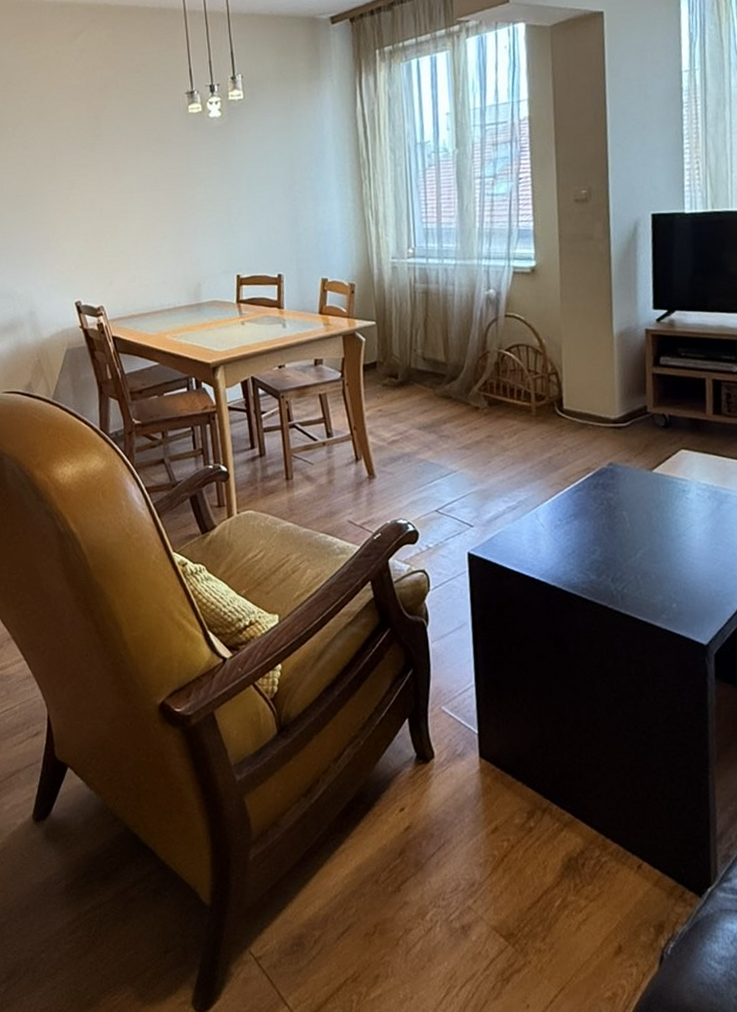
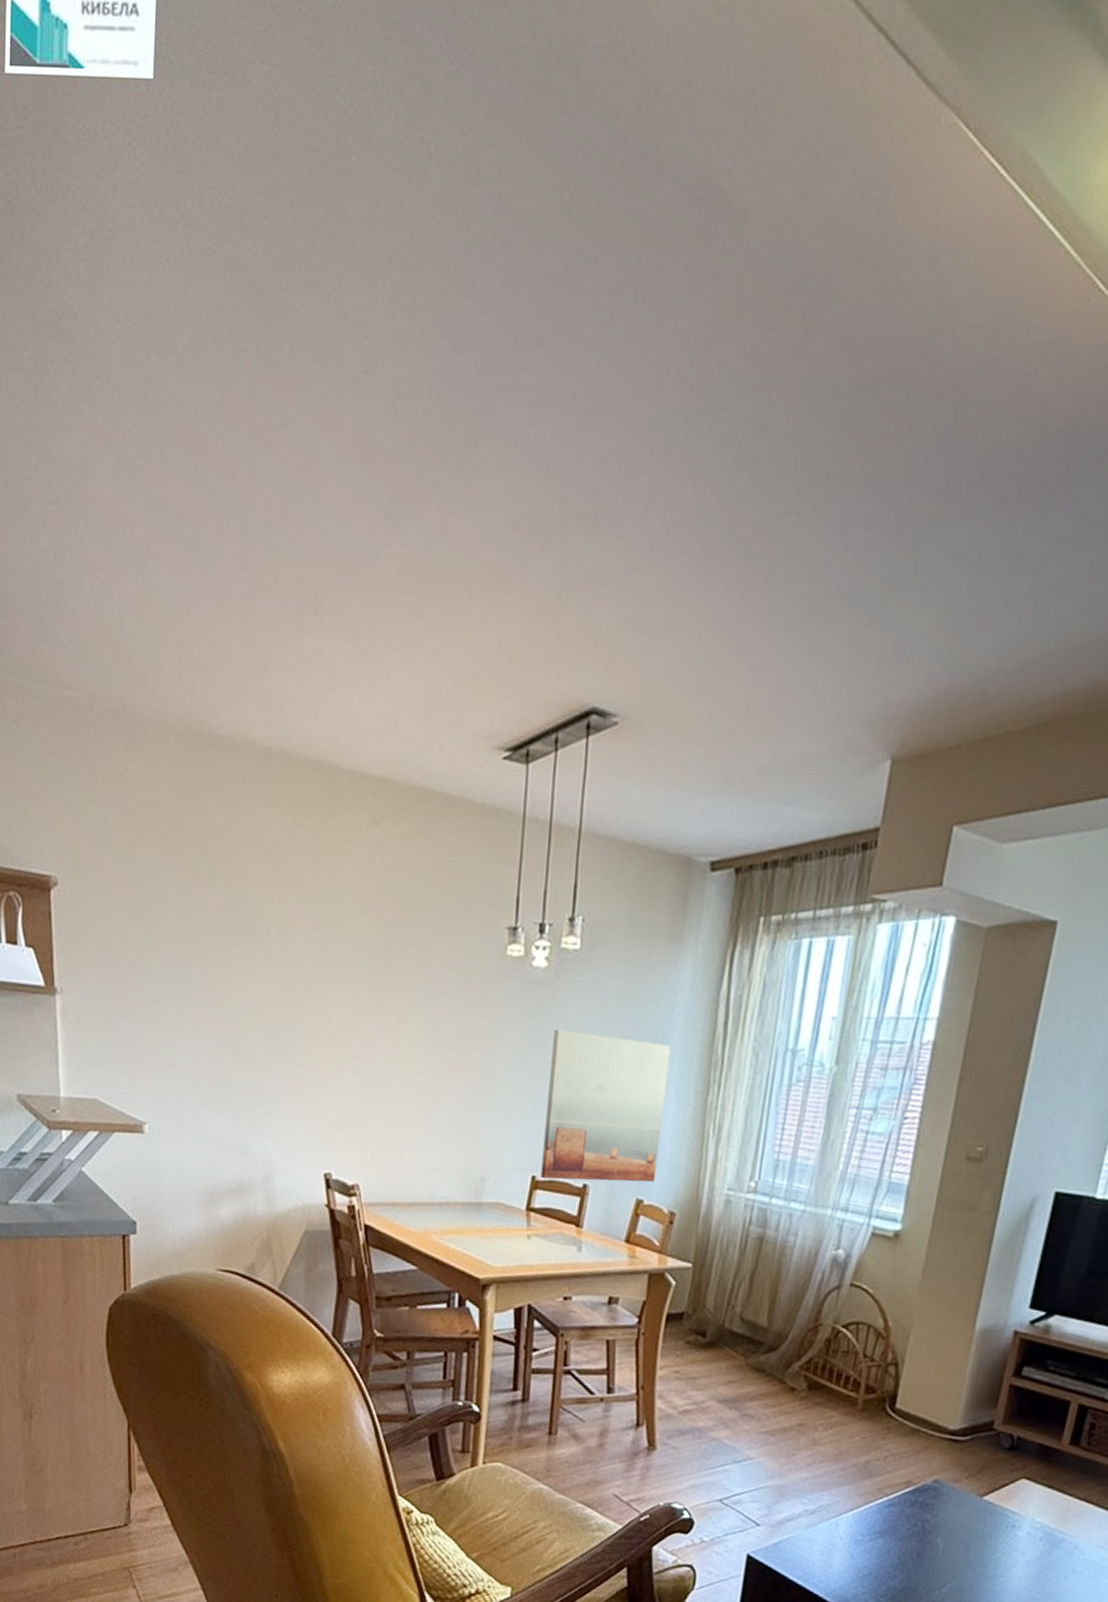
wall art: none [235,156,334,276] -> present [540,1029,672,1183]

